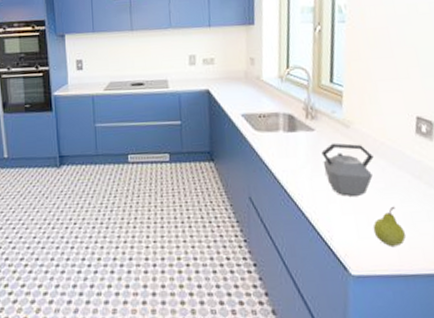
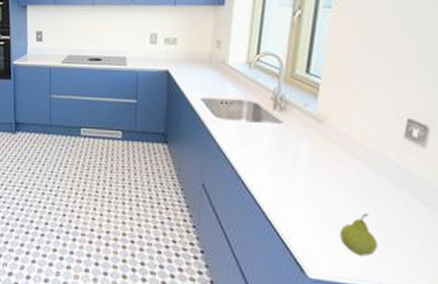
kettle: present [321,142,374,197] -> none [287,138,349,198]

